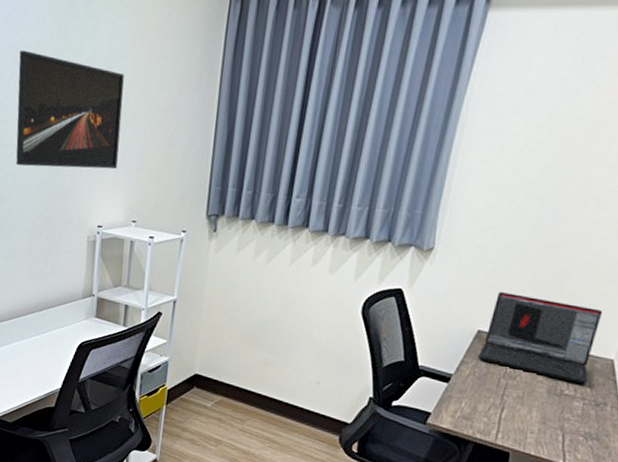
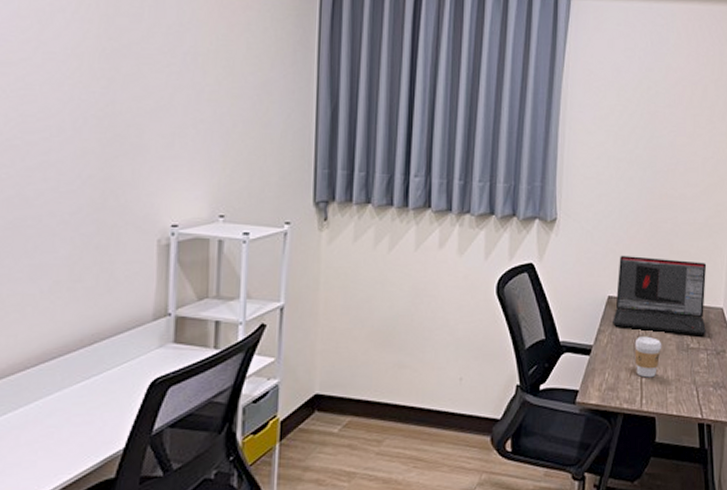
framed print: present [16,50,124,169] -> none [46,14,199,157]
coffee cup: none [496,374,532,415] -> present [634,336,662,378]

